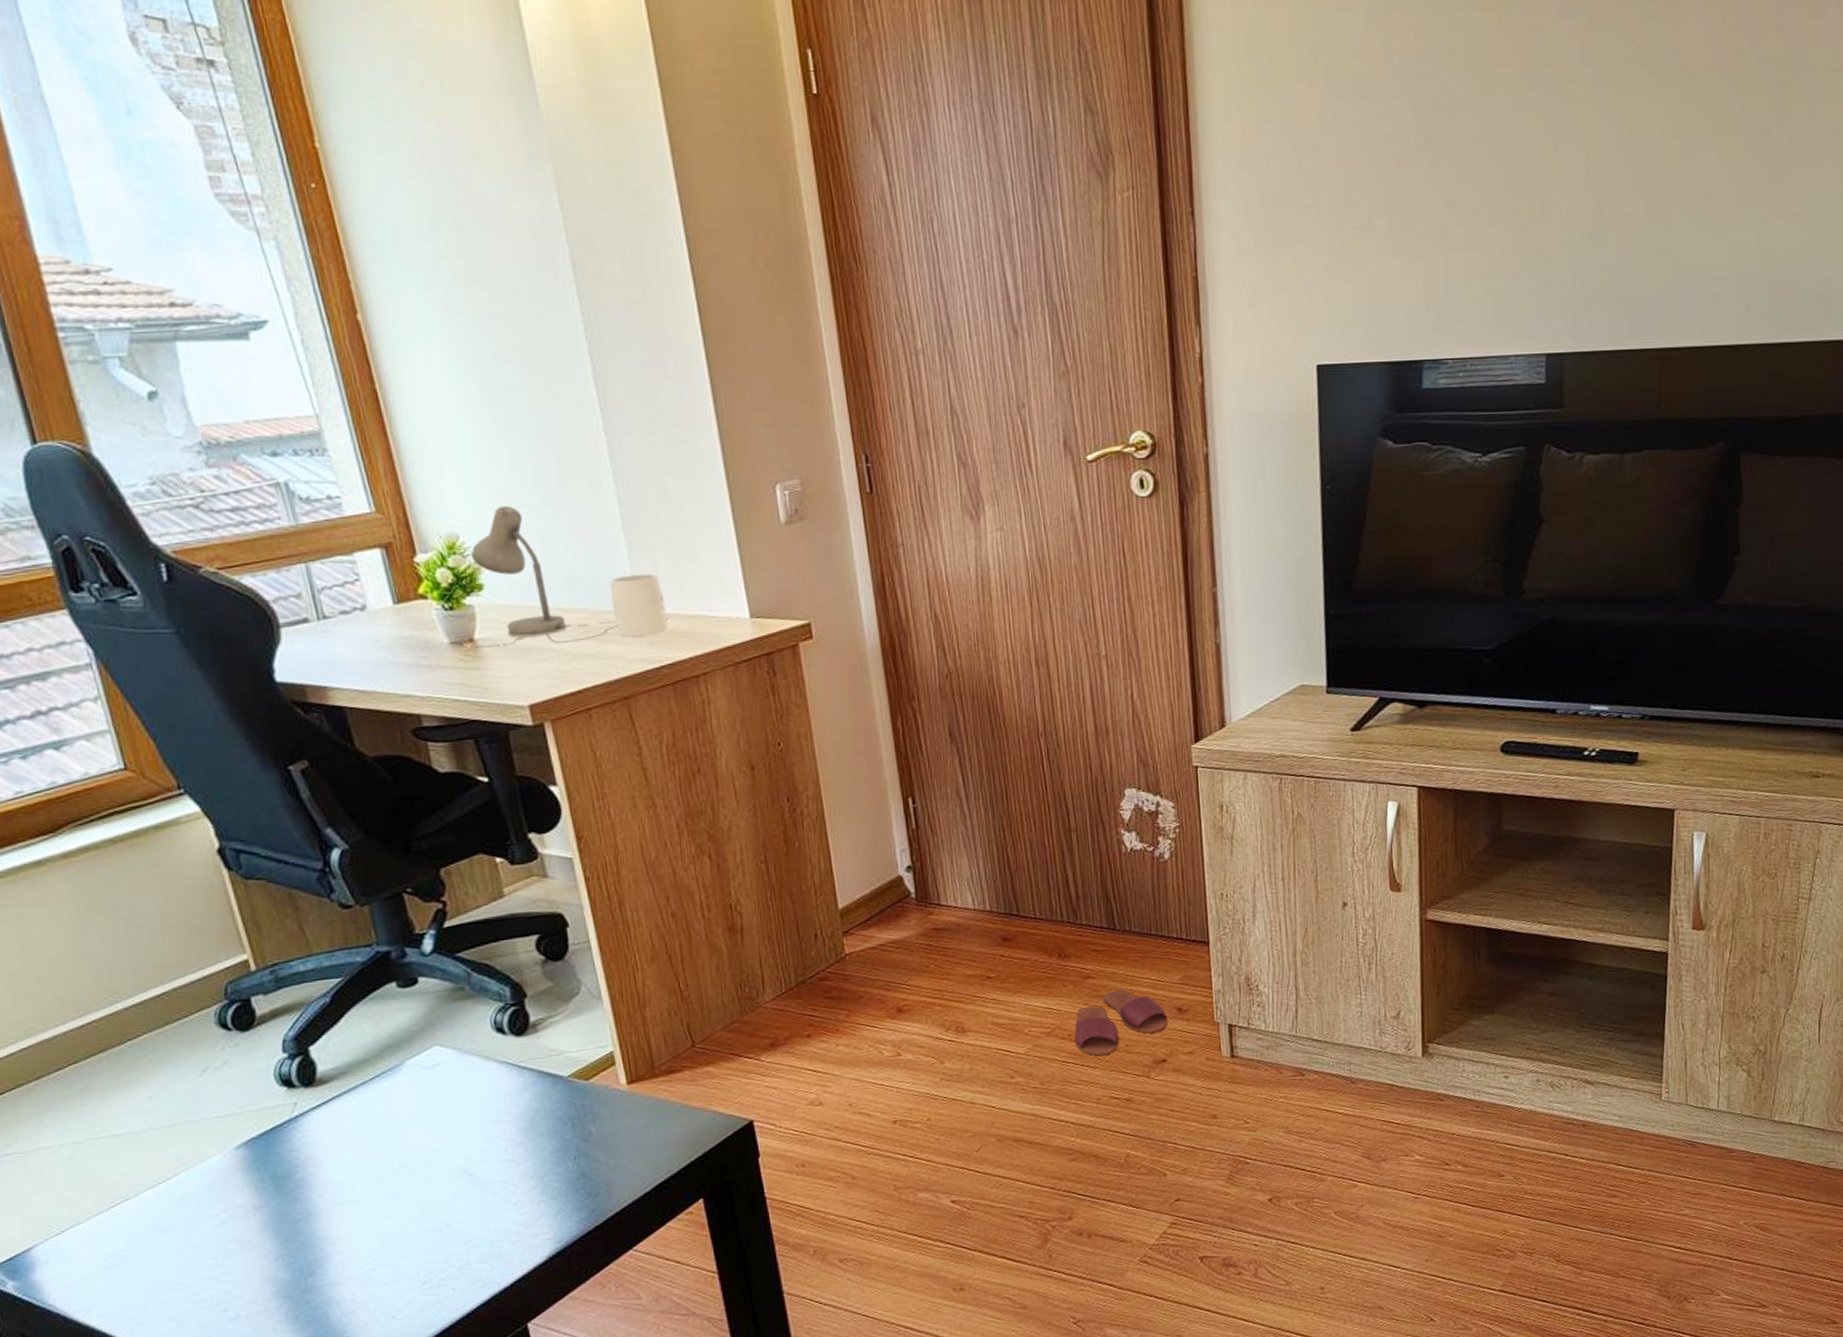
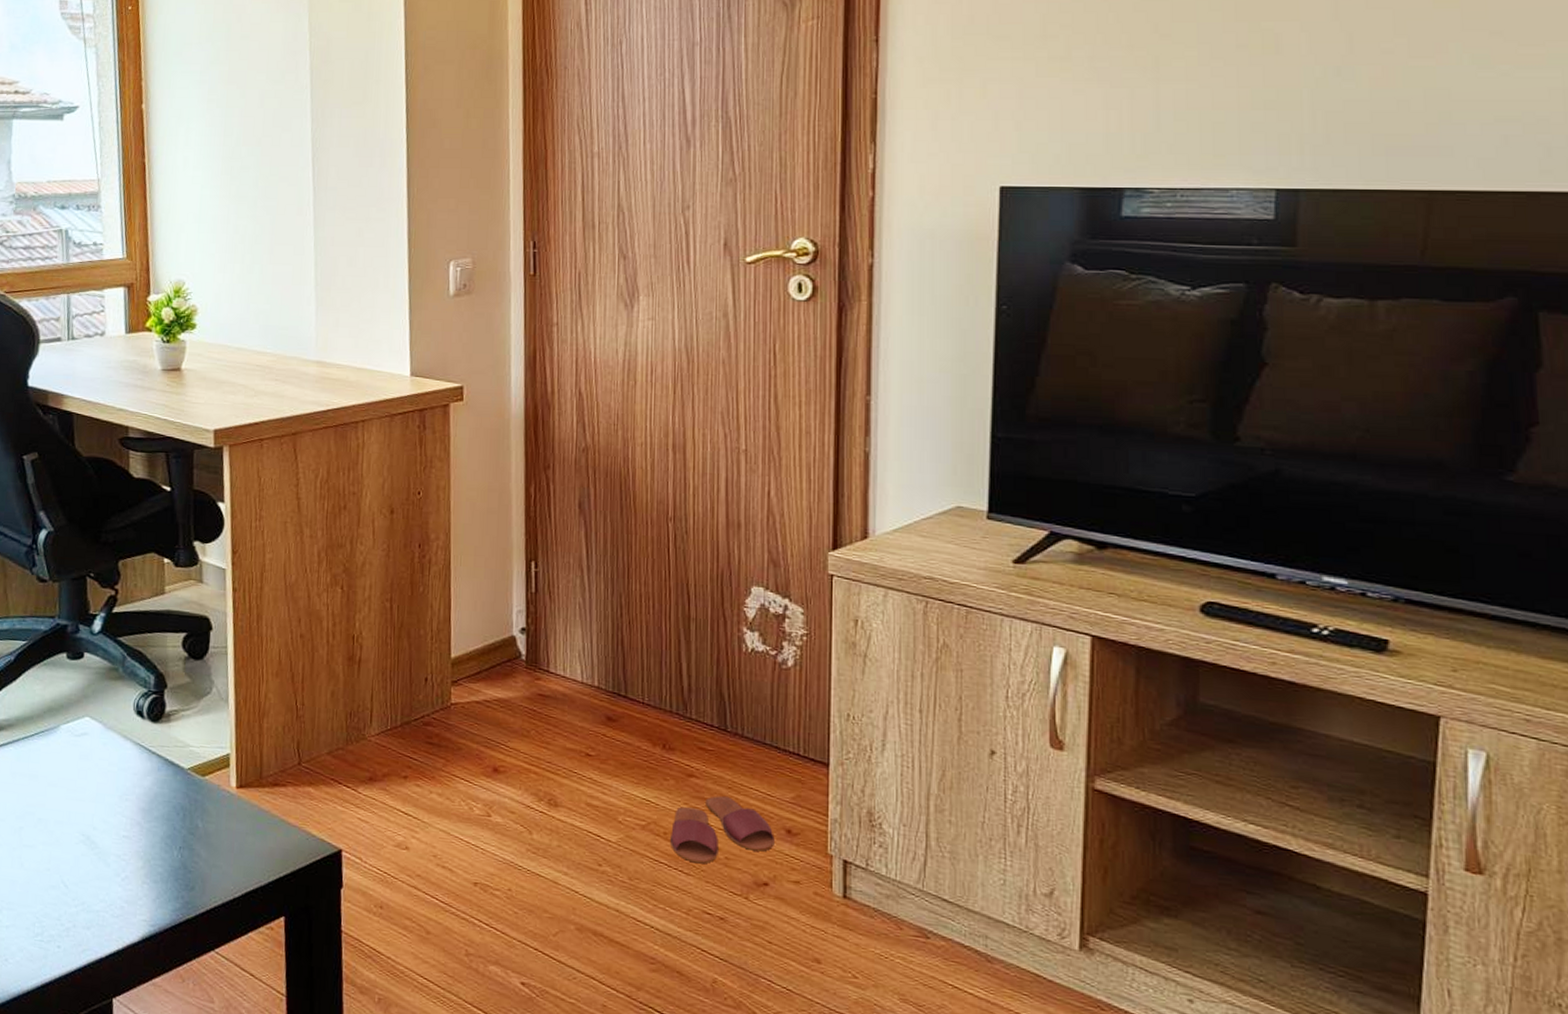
desk lamp: present [453,505,669,649] -> none [164,261,340,380]
mug: present [610,573,668,637] -> none [295,328,340,382]

